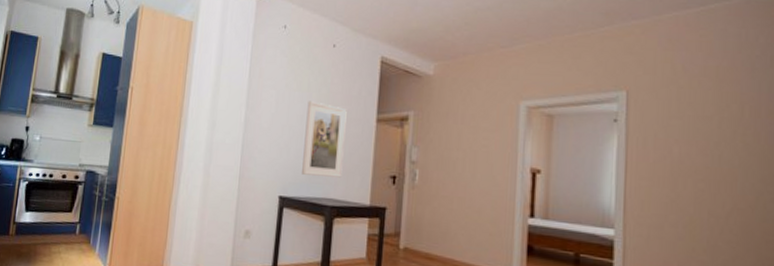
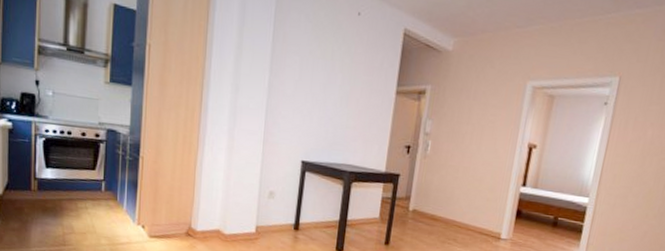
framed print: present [302,101,347,178] -> none [324,69,369,146]

